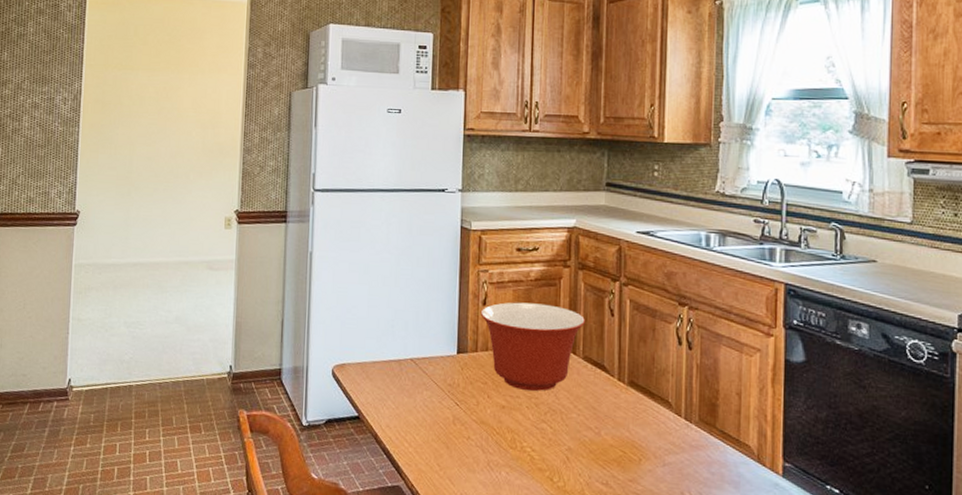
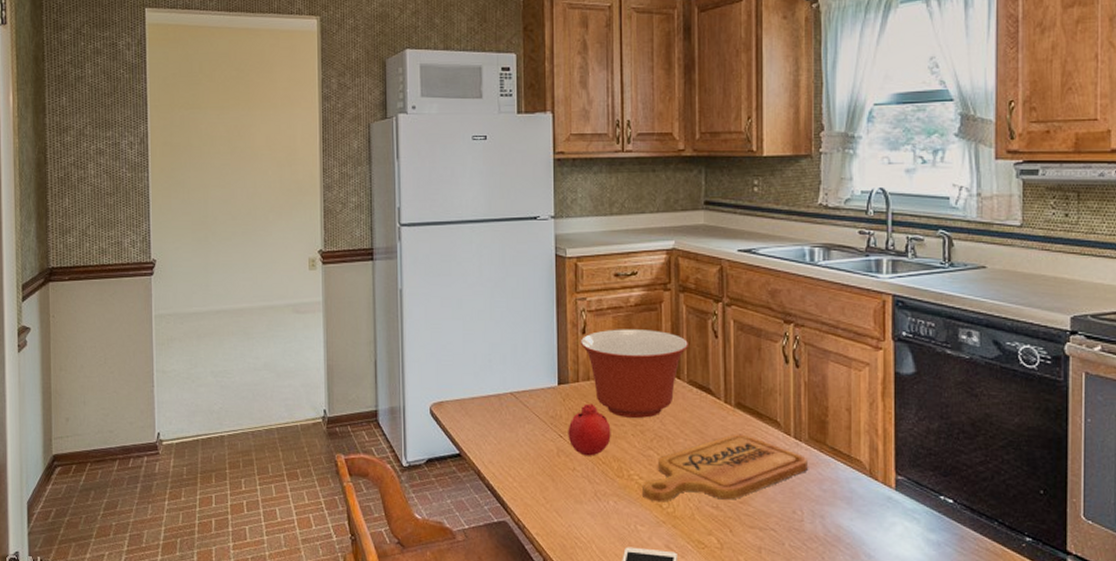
fruit: none [464,373,507,426] -> present [568,403,611,456]
cutting board: none [534,411,697,477] -> present [643,434,808,502]

